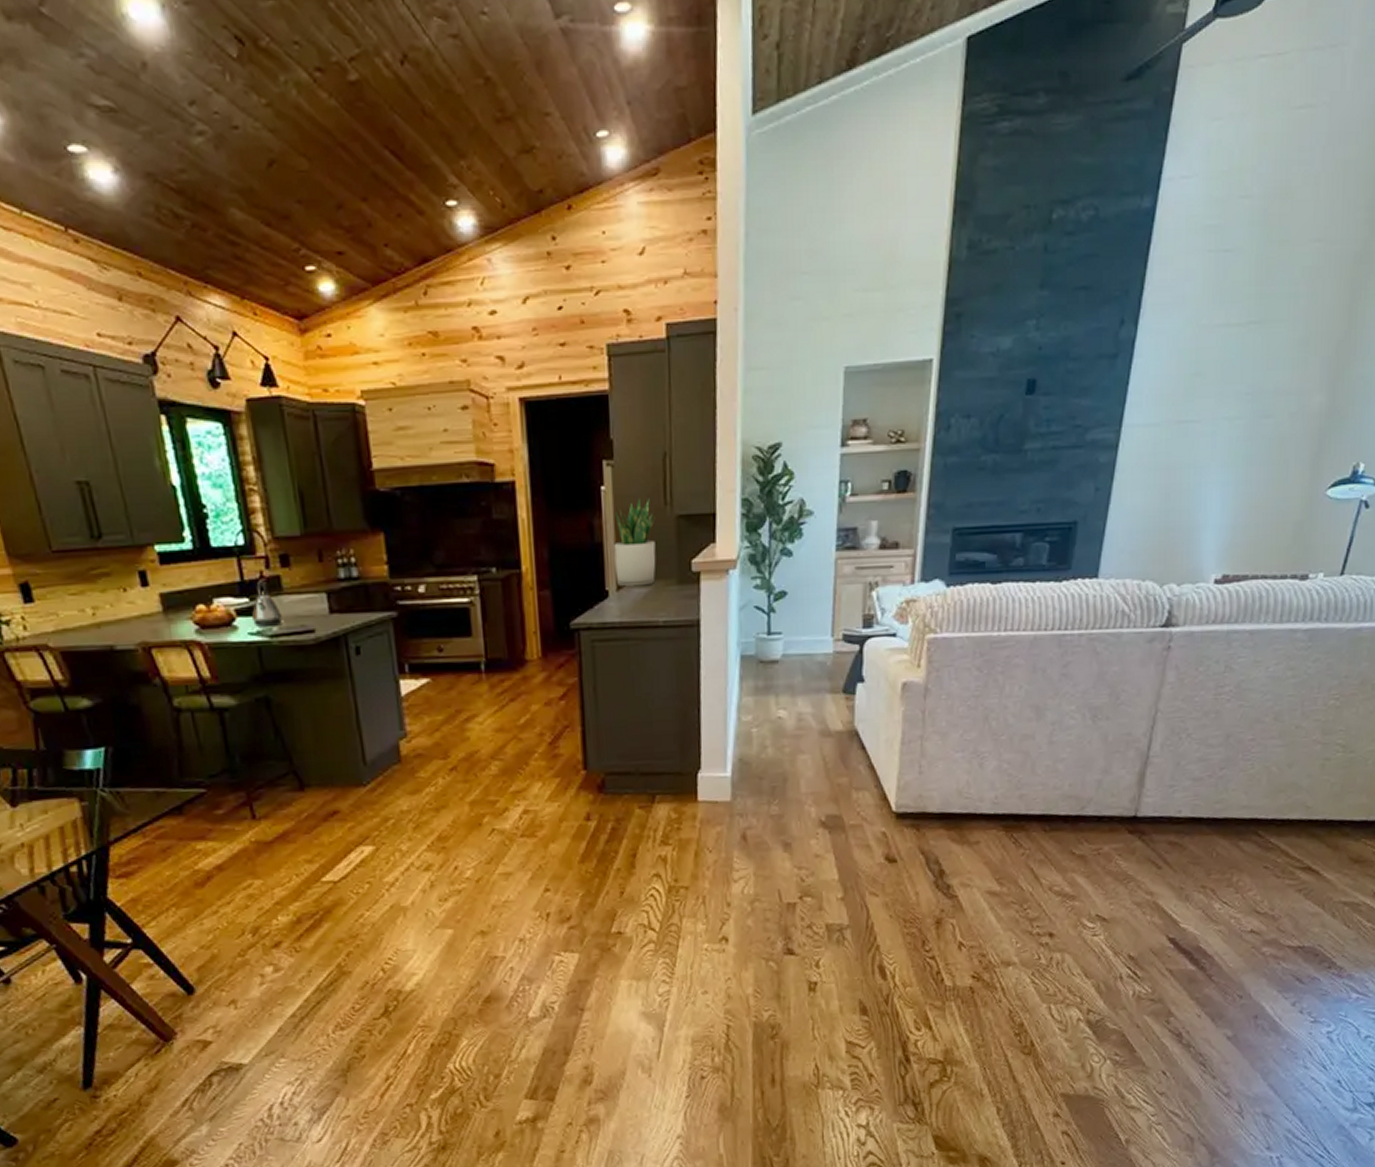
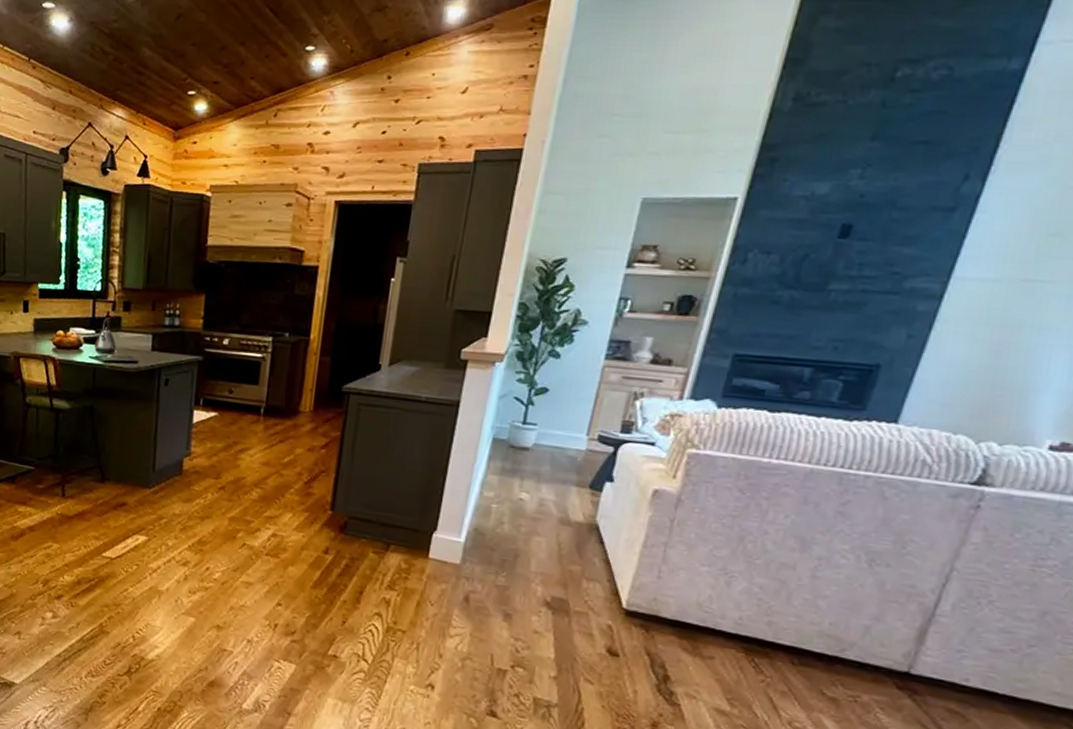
planter: present [614,498,656,587] -> none [389,292,435,366]

